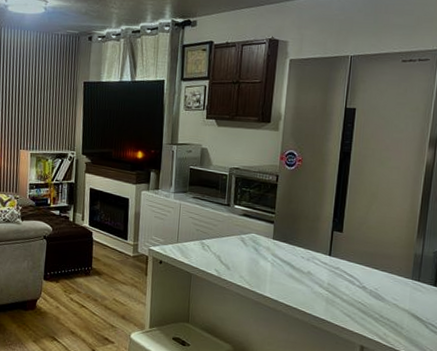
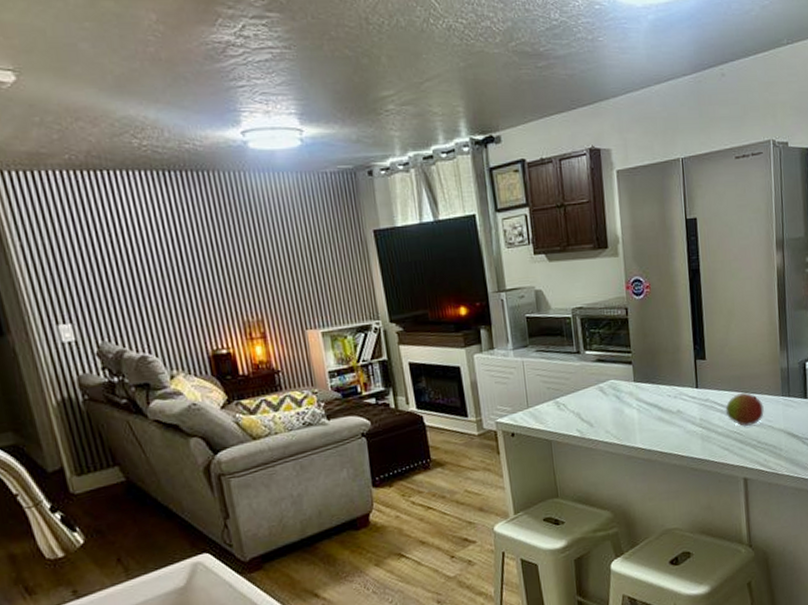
fruit: none [353,268,392,300] -> present [725,392,764,426]

